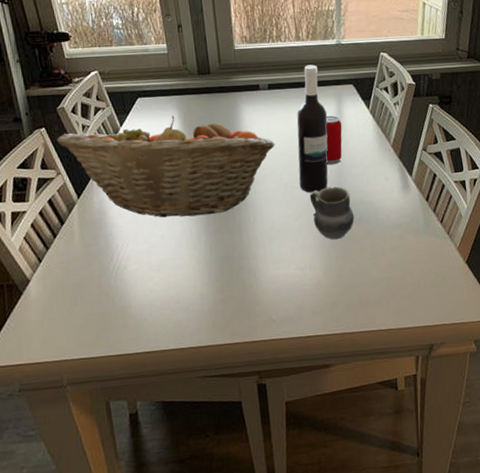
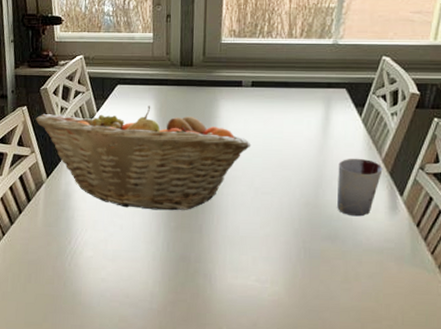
wine bottle: present [297,64,328,193] -> none [271,64,313,202]
cup: present [309,186,355,240] -> none [281,197,329,256]
beverage can: present [325,115,342,165] -> none [305,120,328,174]
cup: none [355,146,393,199] -> present [337,158,383,217]

